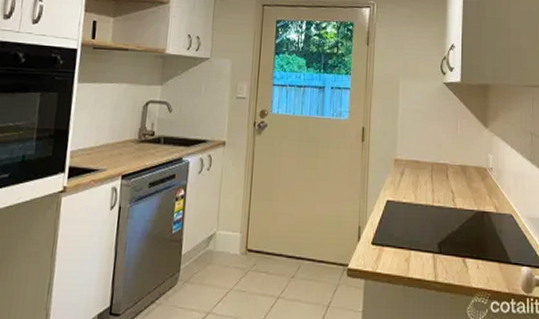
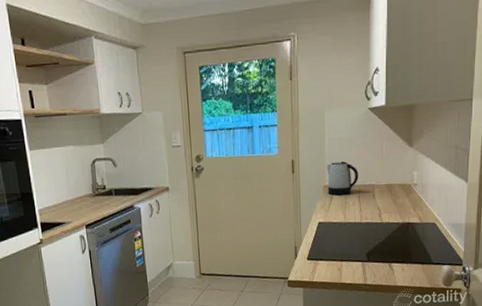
kettle: none [398,133,432,172] -> present [327,160,358,195]

